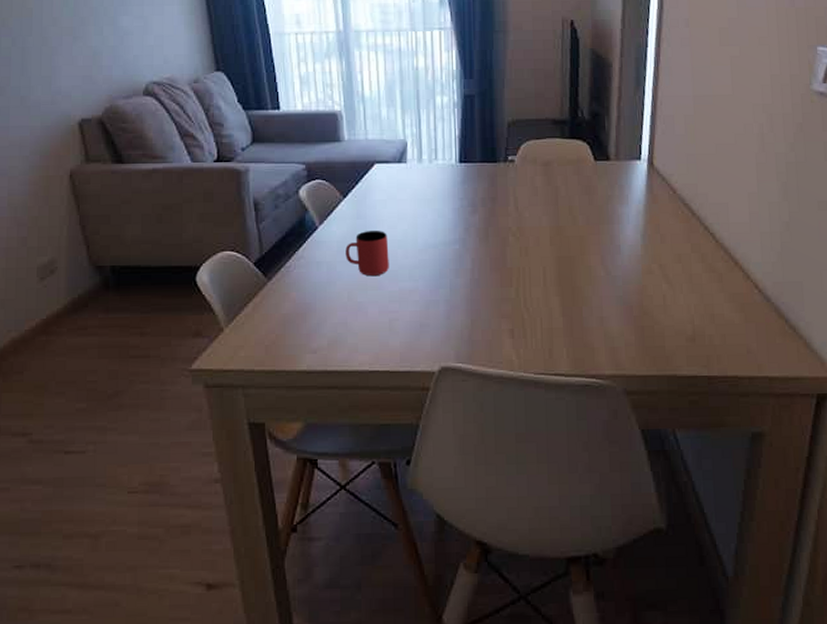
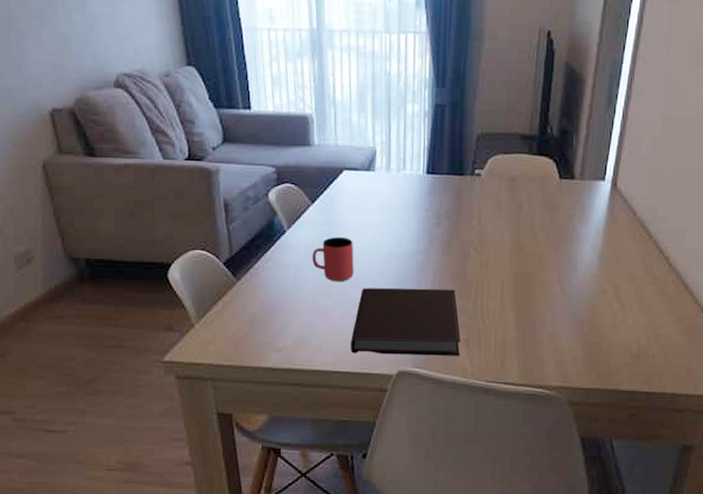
notebook: none [389,278,505,351] -> present [351,287,461,356]

